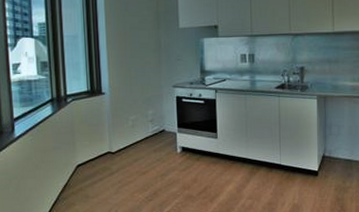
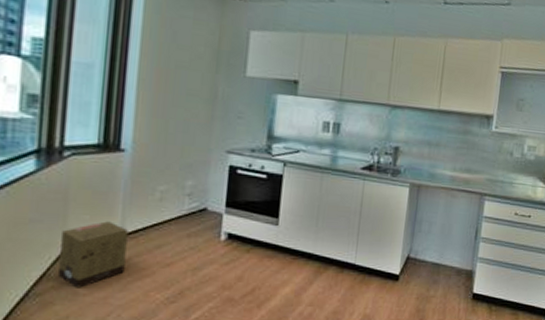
cardboard box: none [73,145,116,193] -> present [59,221,128,288]

